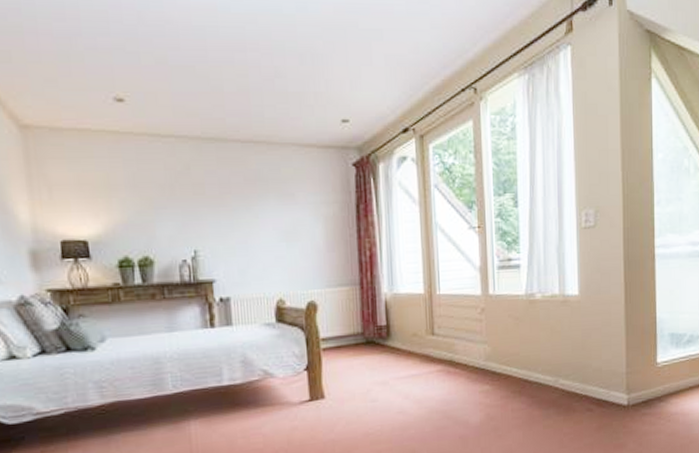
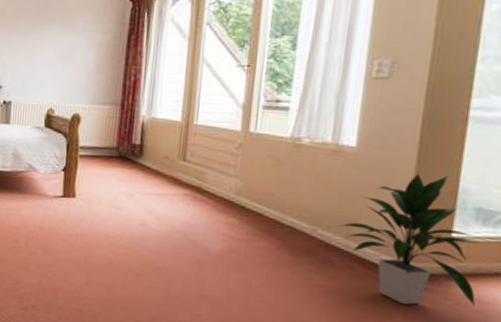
indoor plant: none [576,309,680,433] -> present [339,173,479,306]

